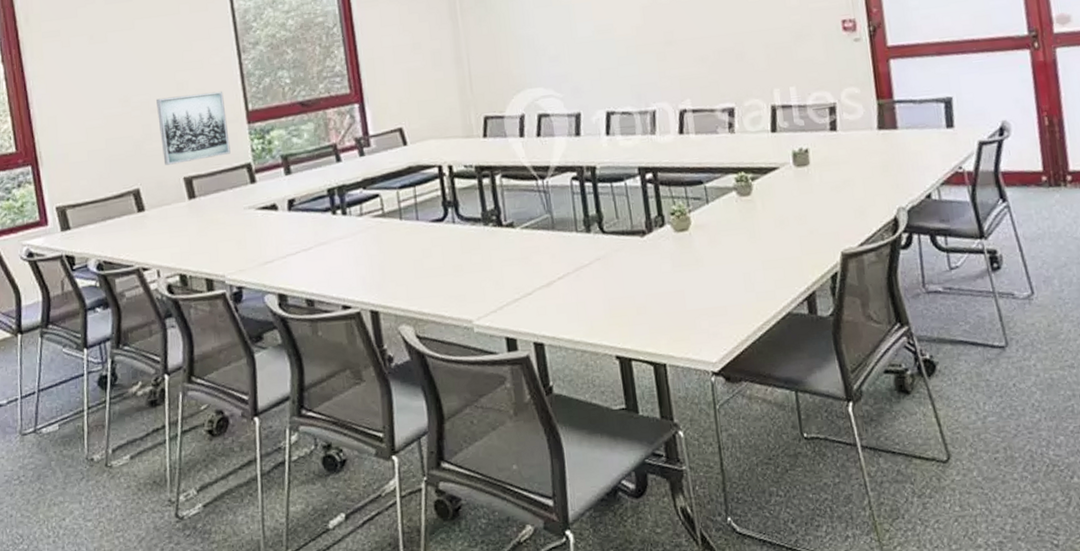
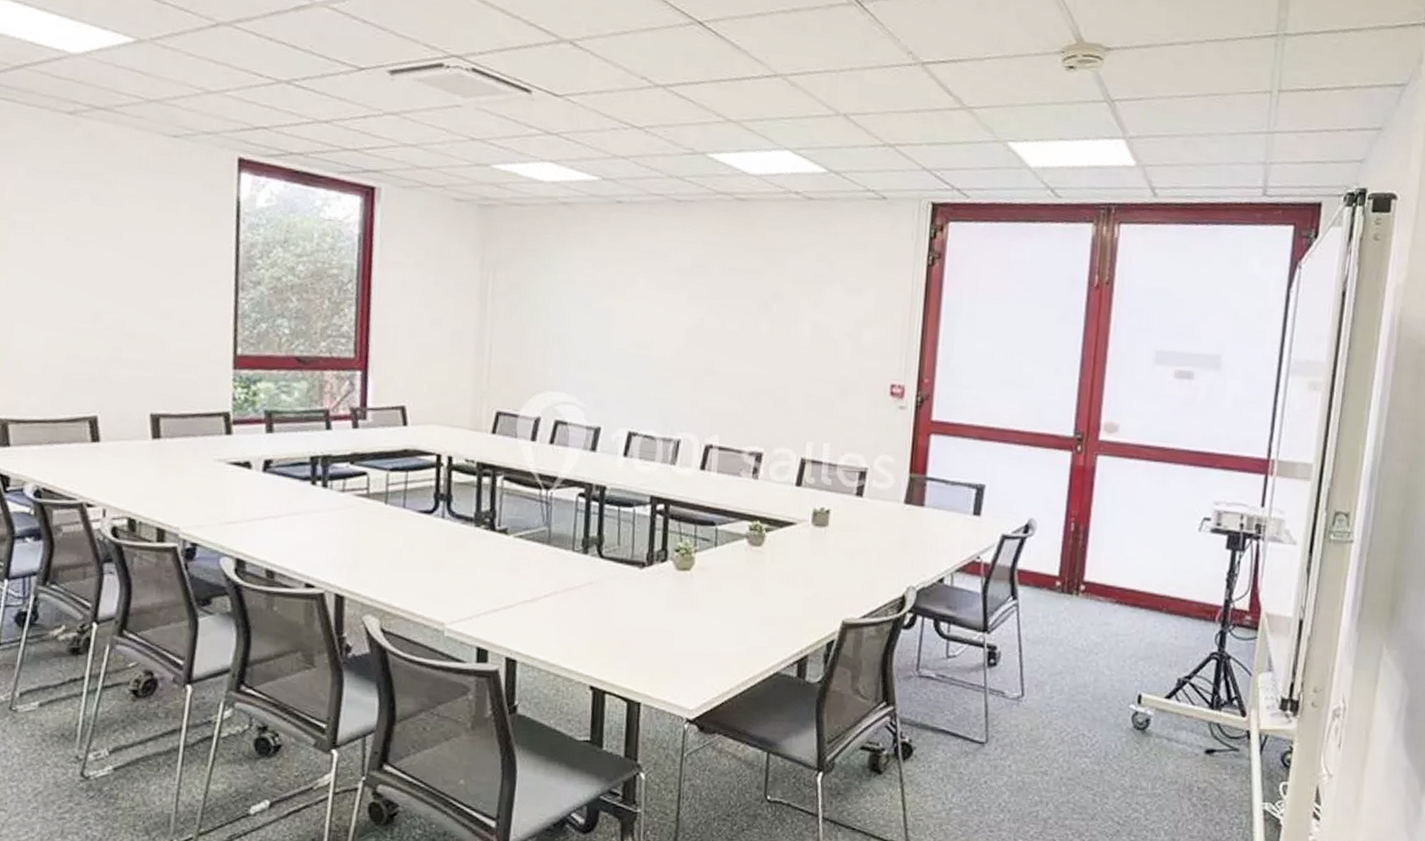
wall art: present [156,91,231,165] -> none [130,321,211,398]

